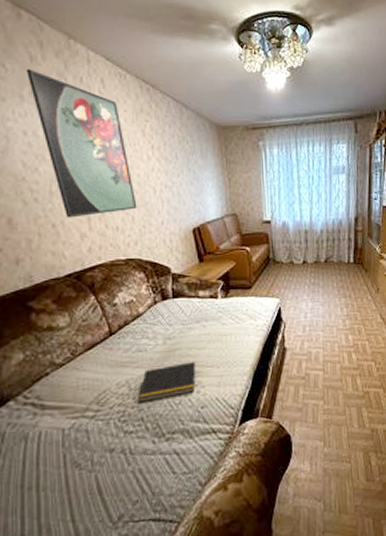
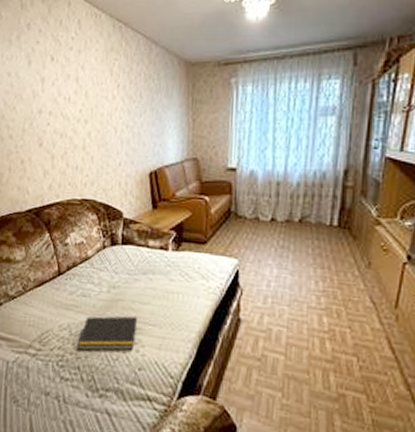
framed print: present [25,69,137,218] -> none [16,15,98,155]

